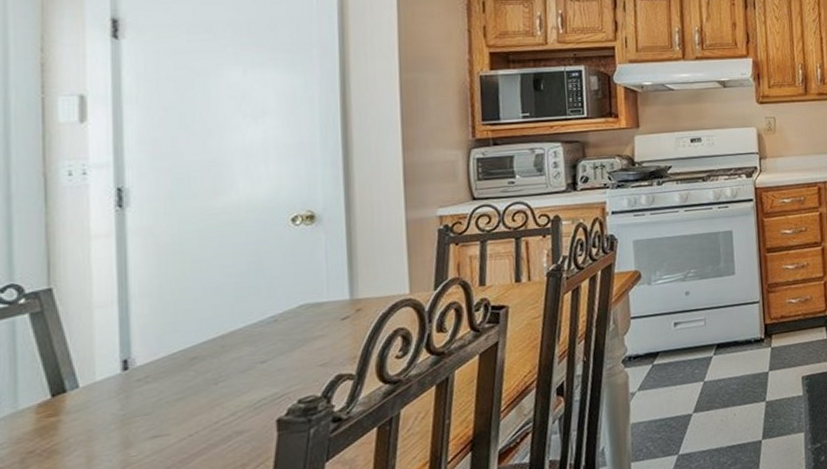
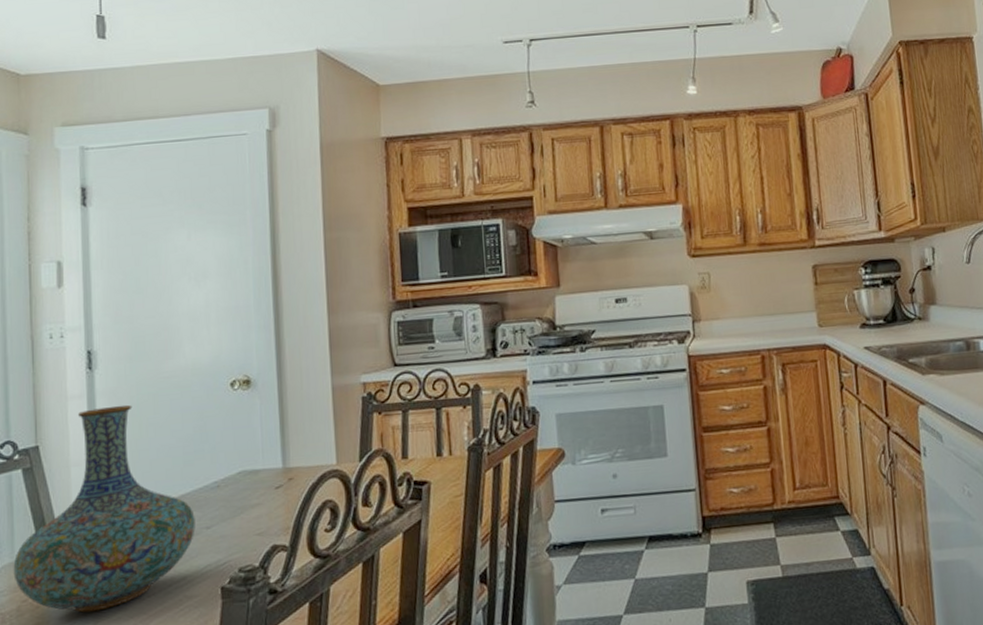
vase: none [16,242,248,458] -> present [13,404,195,613]

